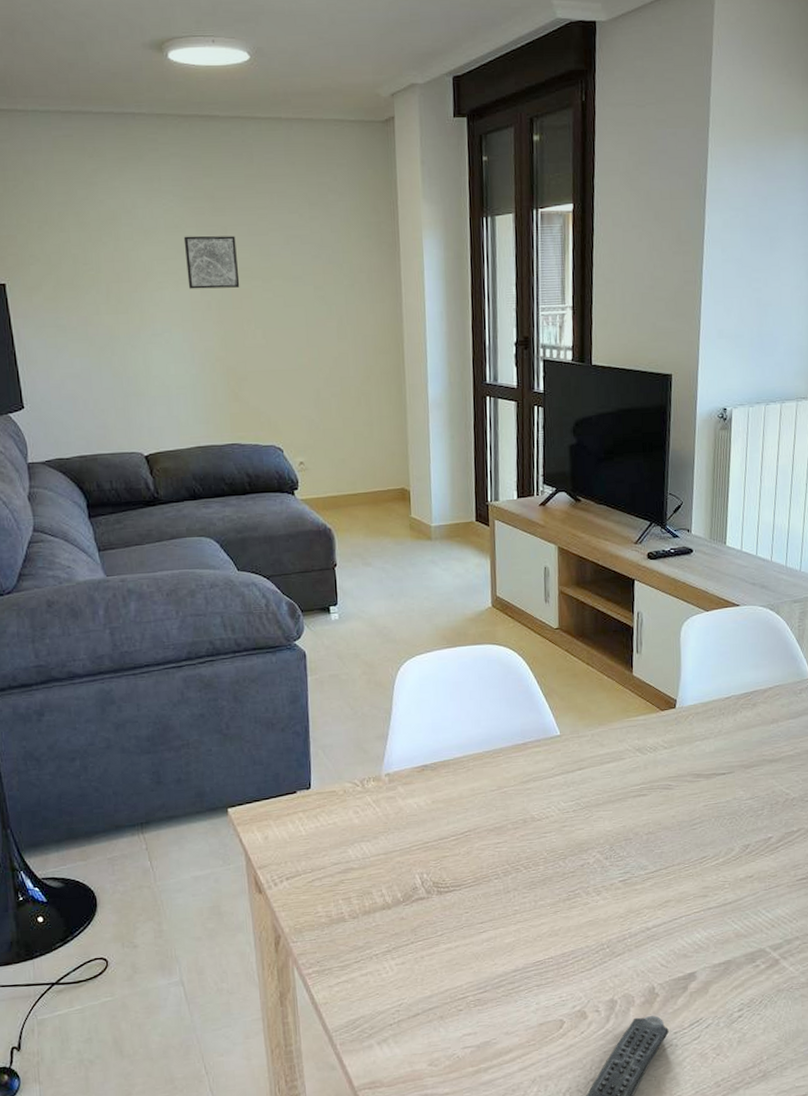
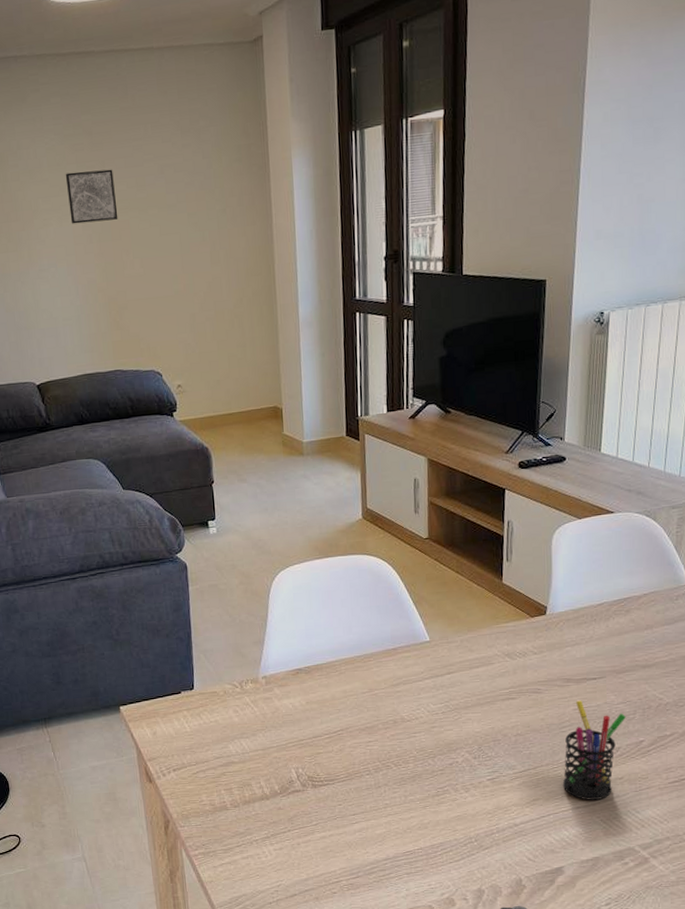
pen holder: none [694,796,754,901] -> present [562,700,626,800]

